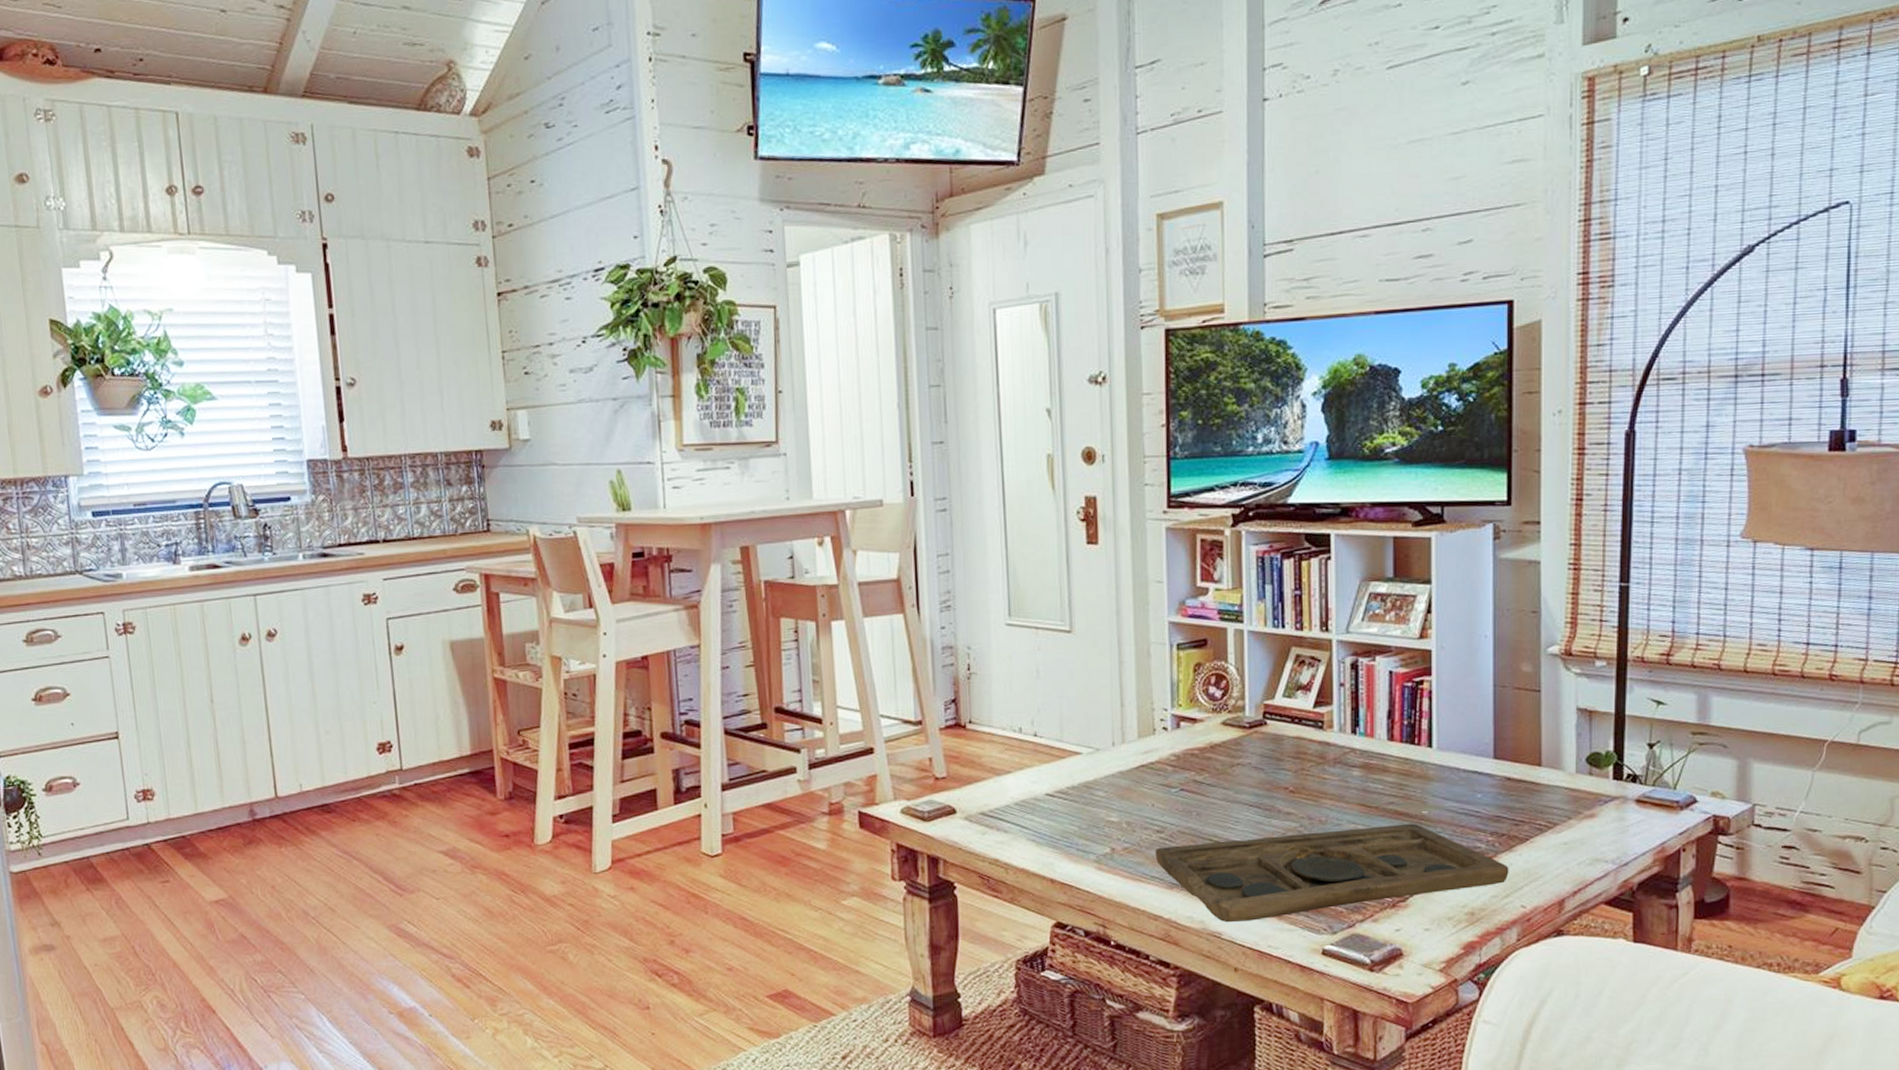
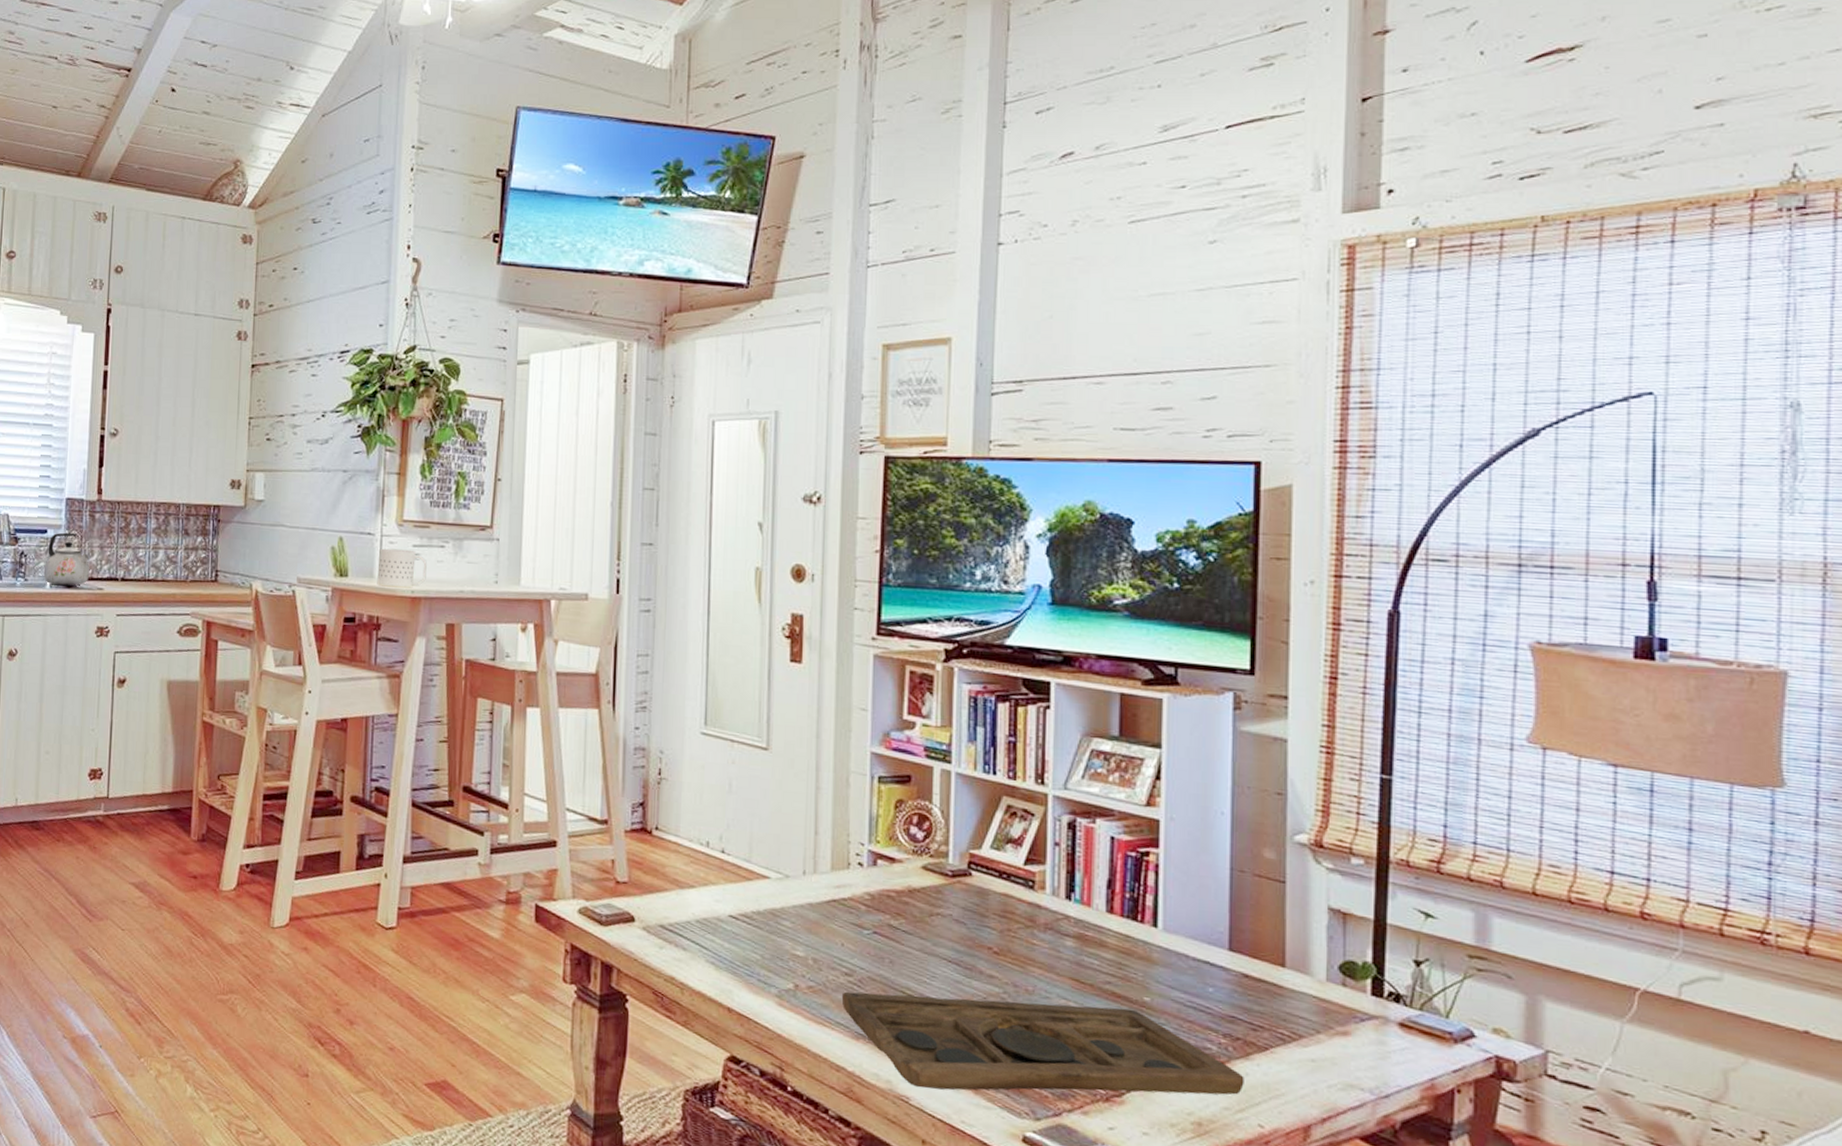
kettle: none [293,497,347,556] -> present [43,532,90,586]
mug: none [661,475,714,517] -> present [377,548,427,589]

